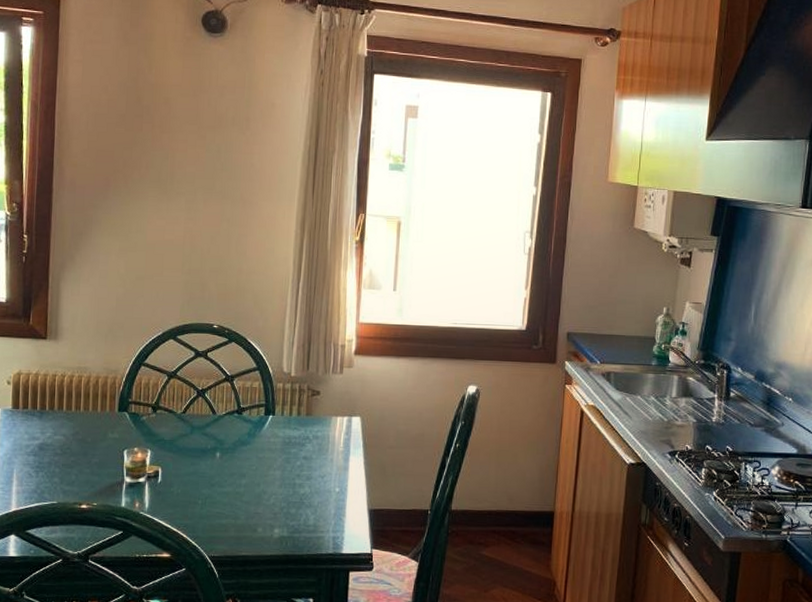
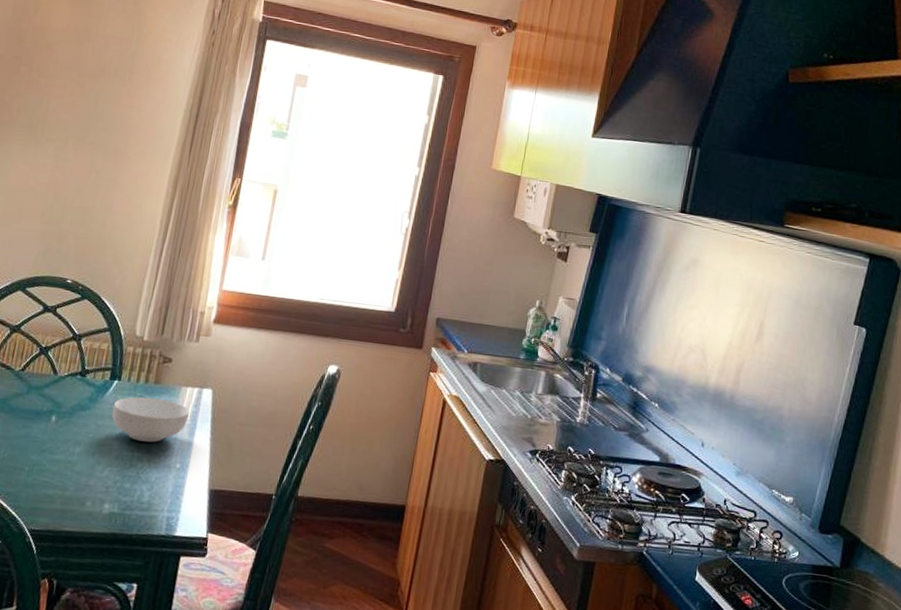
cereal bowl: none [270,428,342,470] -> present [112,397,189,443]

